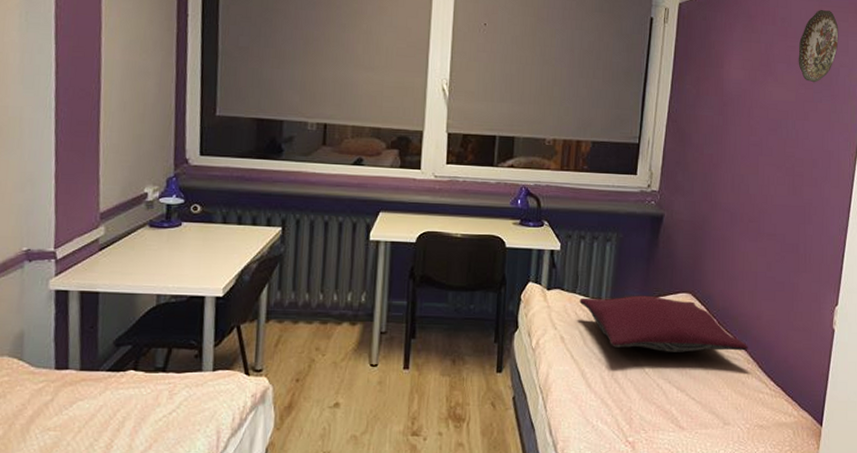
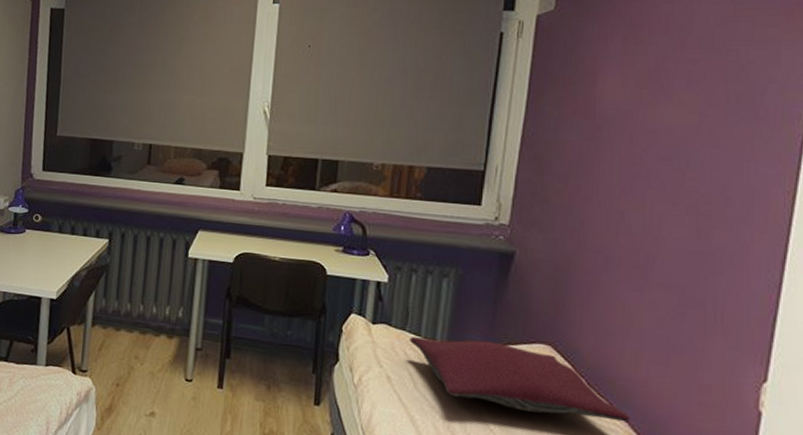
decorative plate: present [798,9,839,83] -> none [703,13,766,103]

